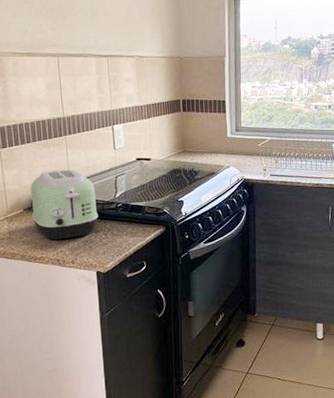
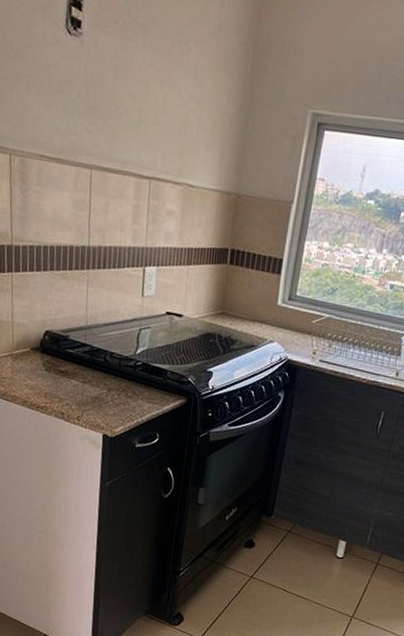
toaster: present [30,169,99,240] -> none [40,308,114,391]

